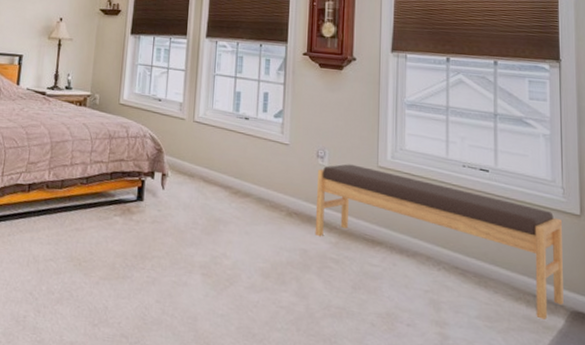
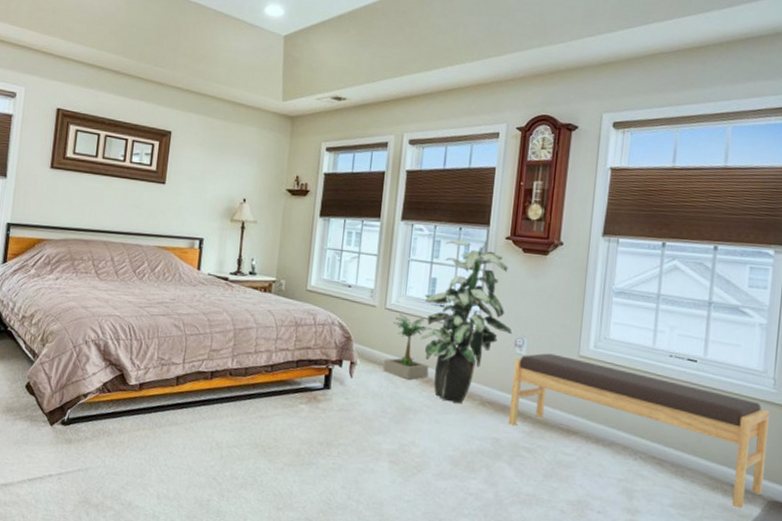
potted plant: none [193,126,239,192] -> present [383,314,433,380]
indoor plant: none [227,56,314,215] -> present [420,240,513,405]

